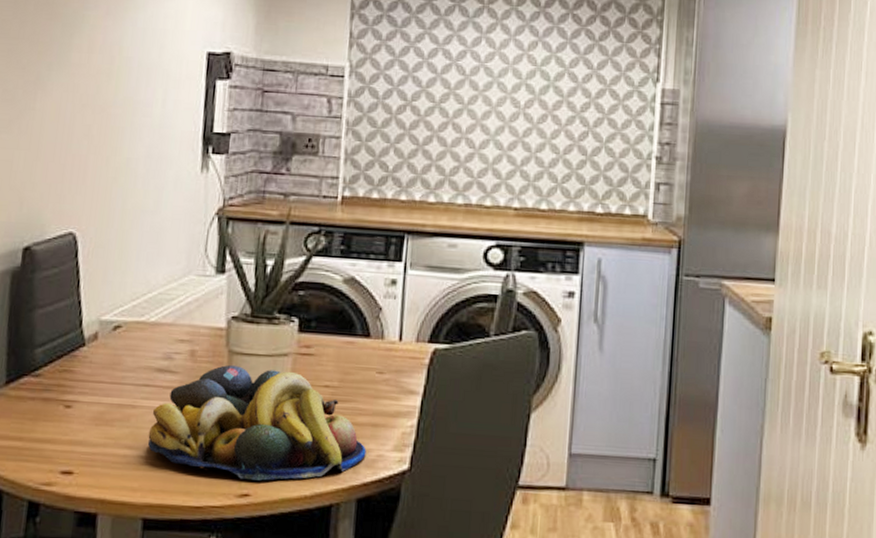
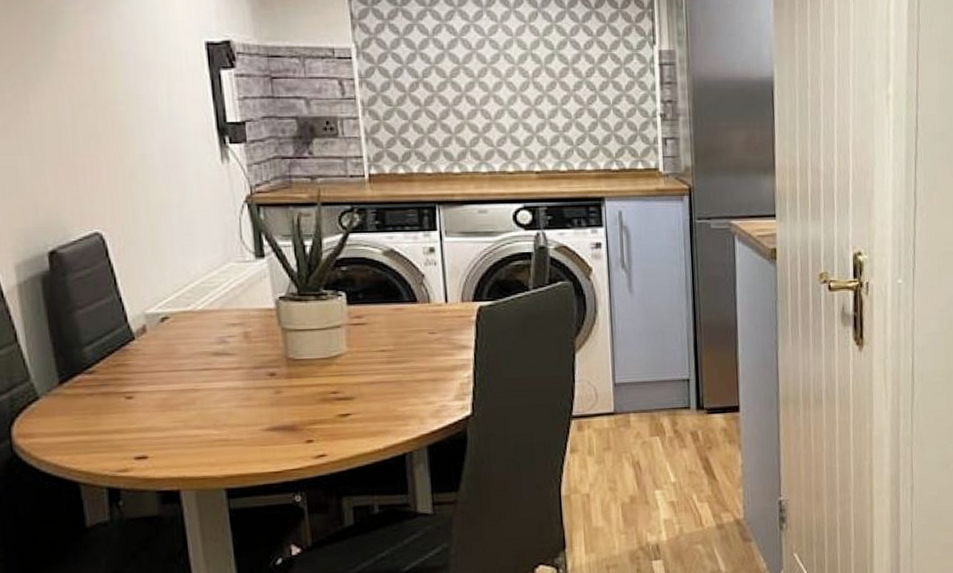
fruit bowl: present [147,364,366,481] -> none [216,341,430,442]

